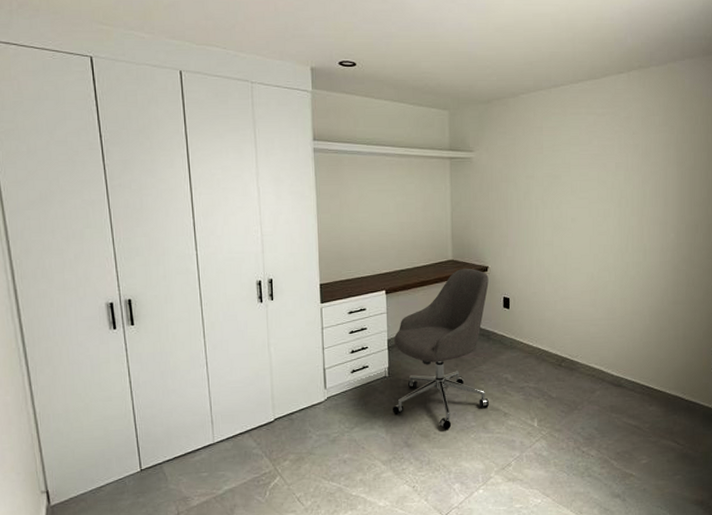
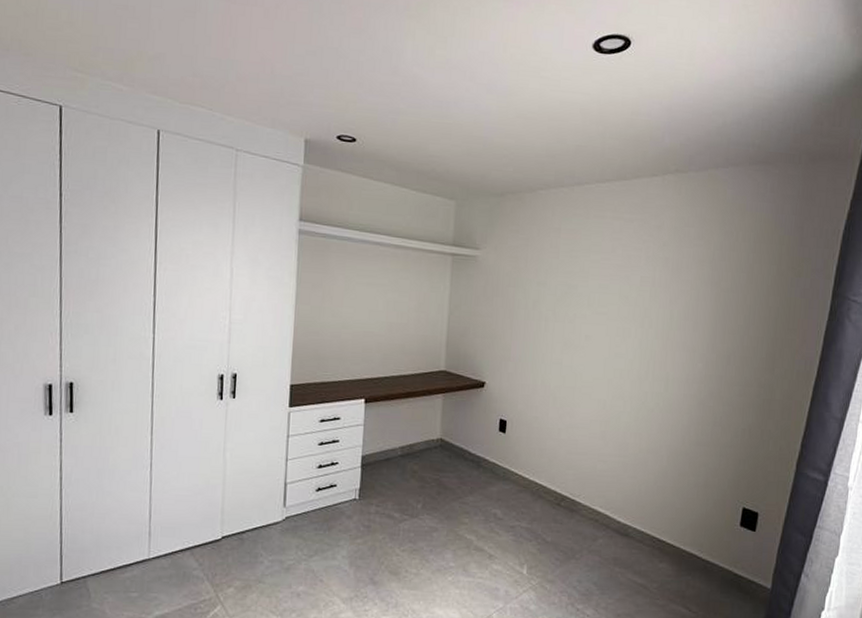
chair: present [393,268,489,430] -> none [360,381,485,568]

